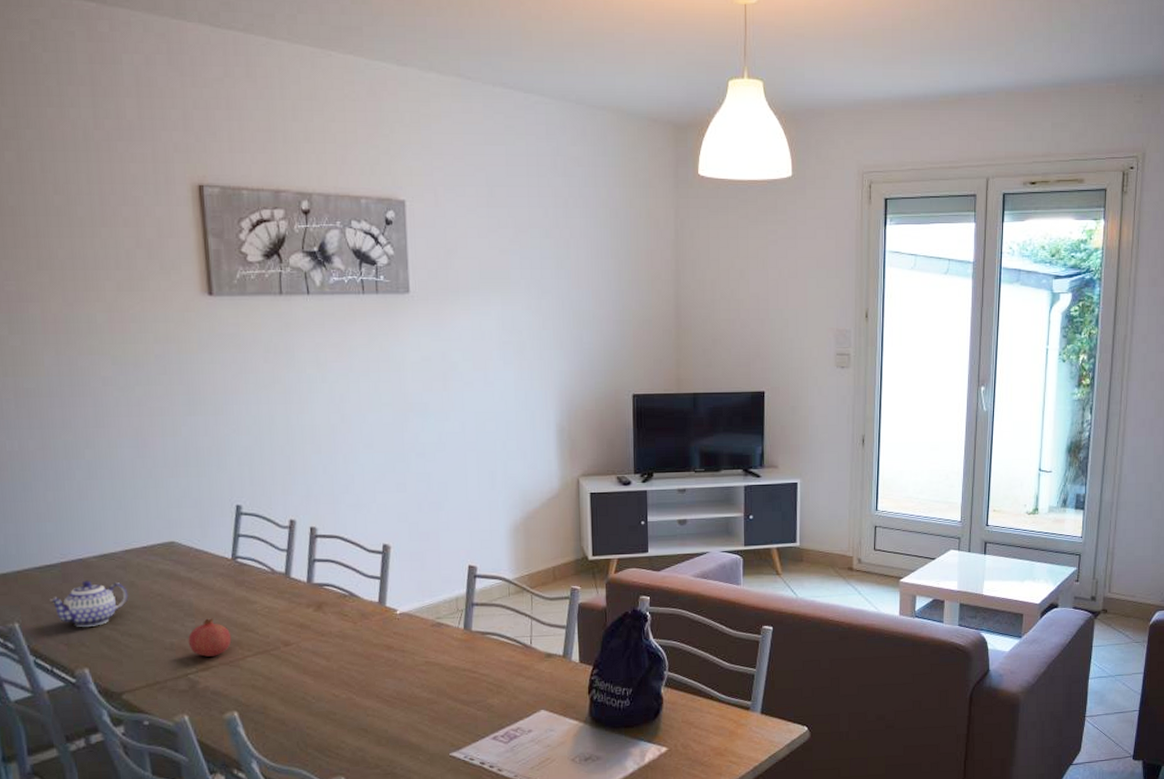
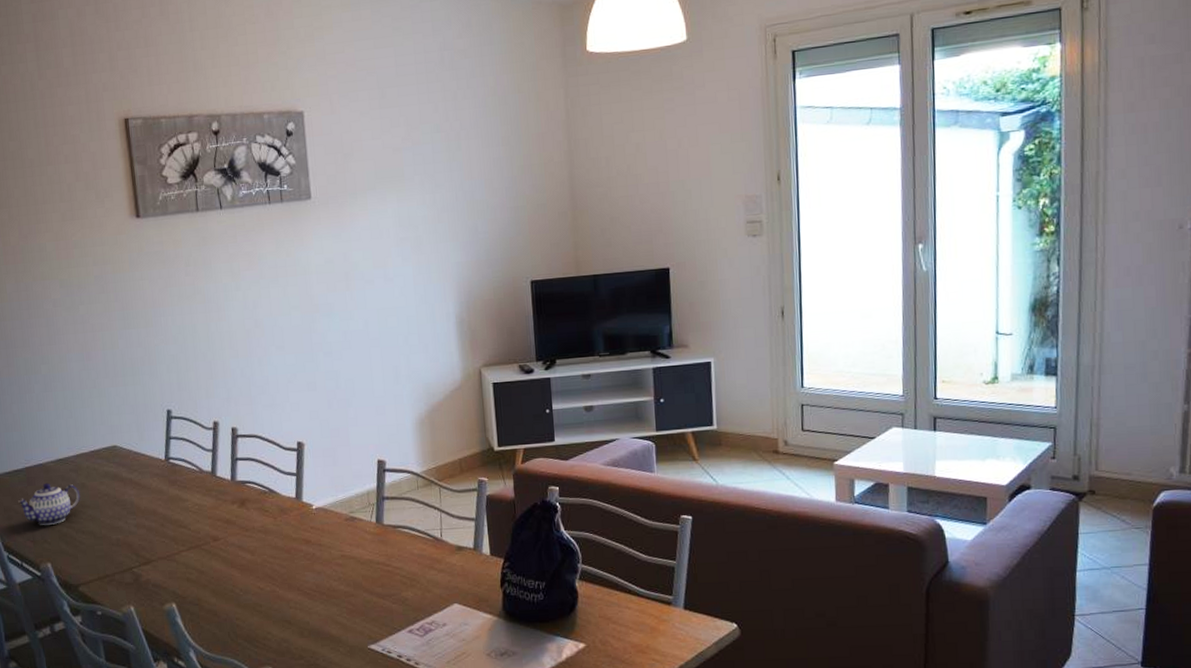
fruit: present [188,618,232,657] -> none [131,515,168,552]

